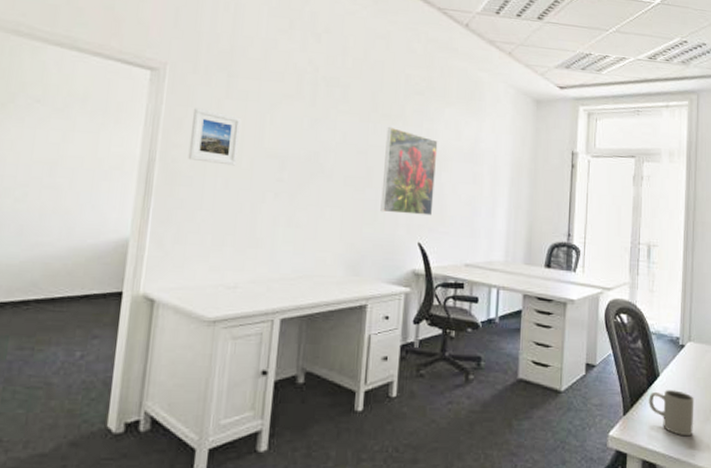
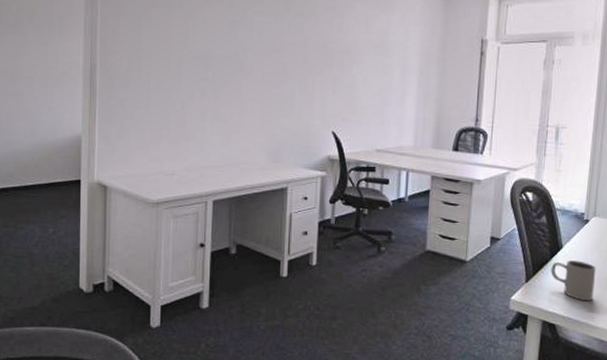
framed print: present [188,108,242,166] -> none [124,17,168,68]
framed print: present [380,126,438,216] -> none [296,24,349,106]

